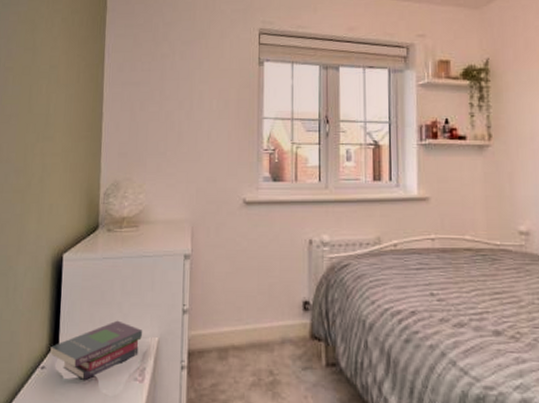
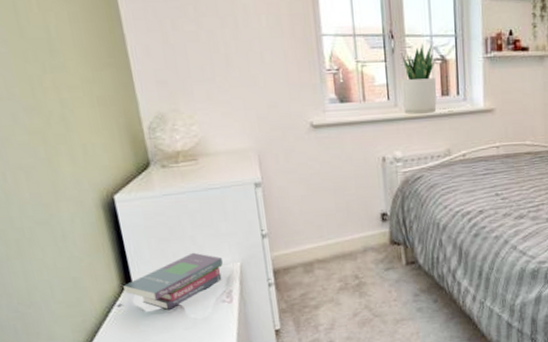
planter: none [333,129,369,197] -> present [401,44,437,115]

